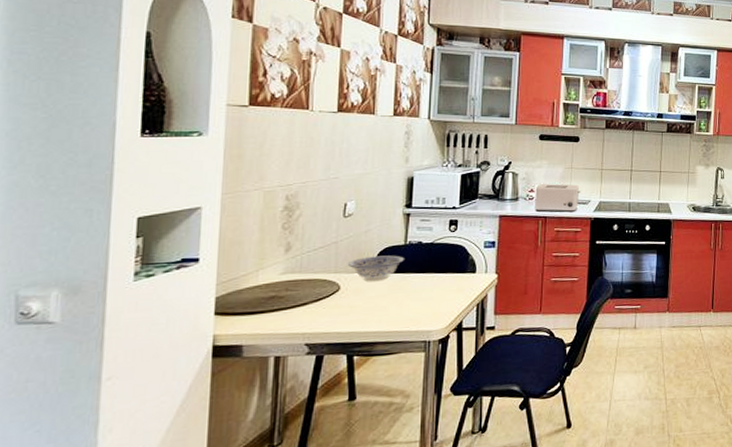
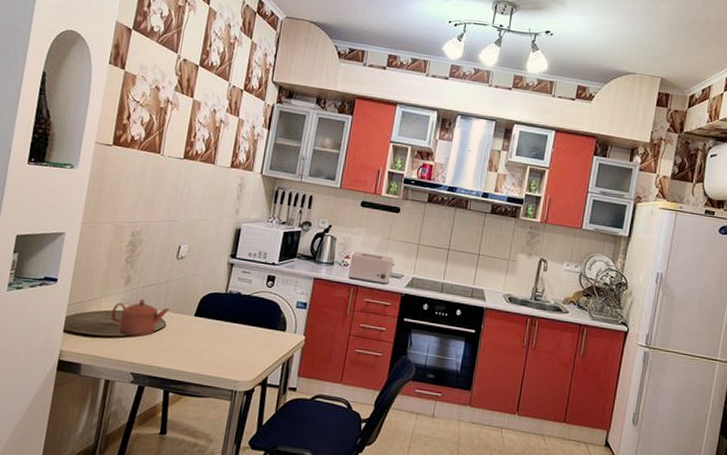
teapot: none [272,264,342,307] -> present [111,298,170,337]
bowl: present [347,255,405,282] -> none [174,299,225,325]

